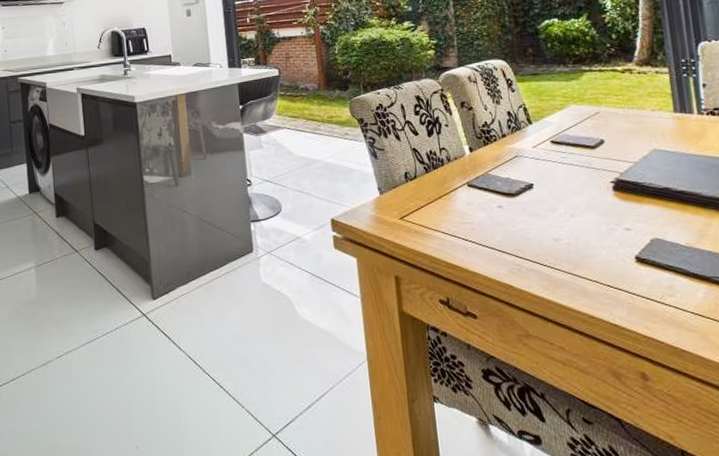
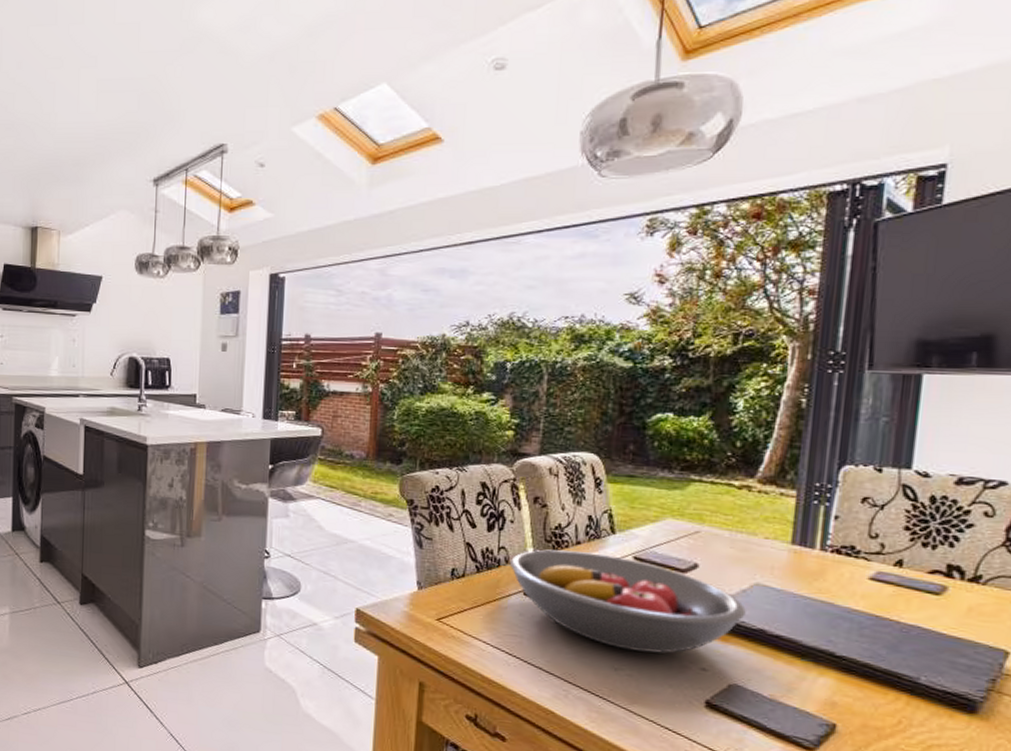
fruit bowl: none [451,141,651,222] -> present [509,549,746,654]

